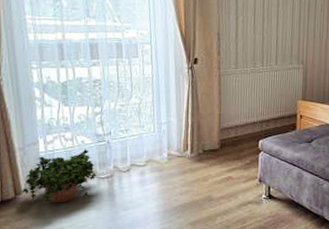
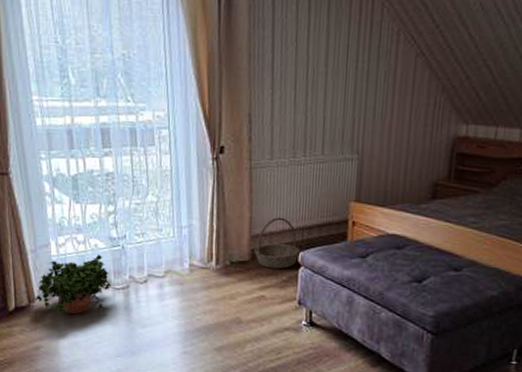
basket: none [223,113,261,154] -> present [254,217,301,269]

